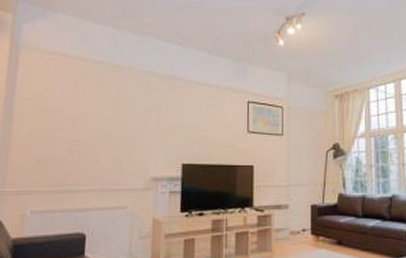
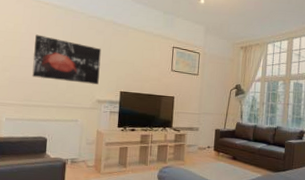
wall art: none [66,99,156,157] -> present [32,34,102,84]

